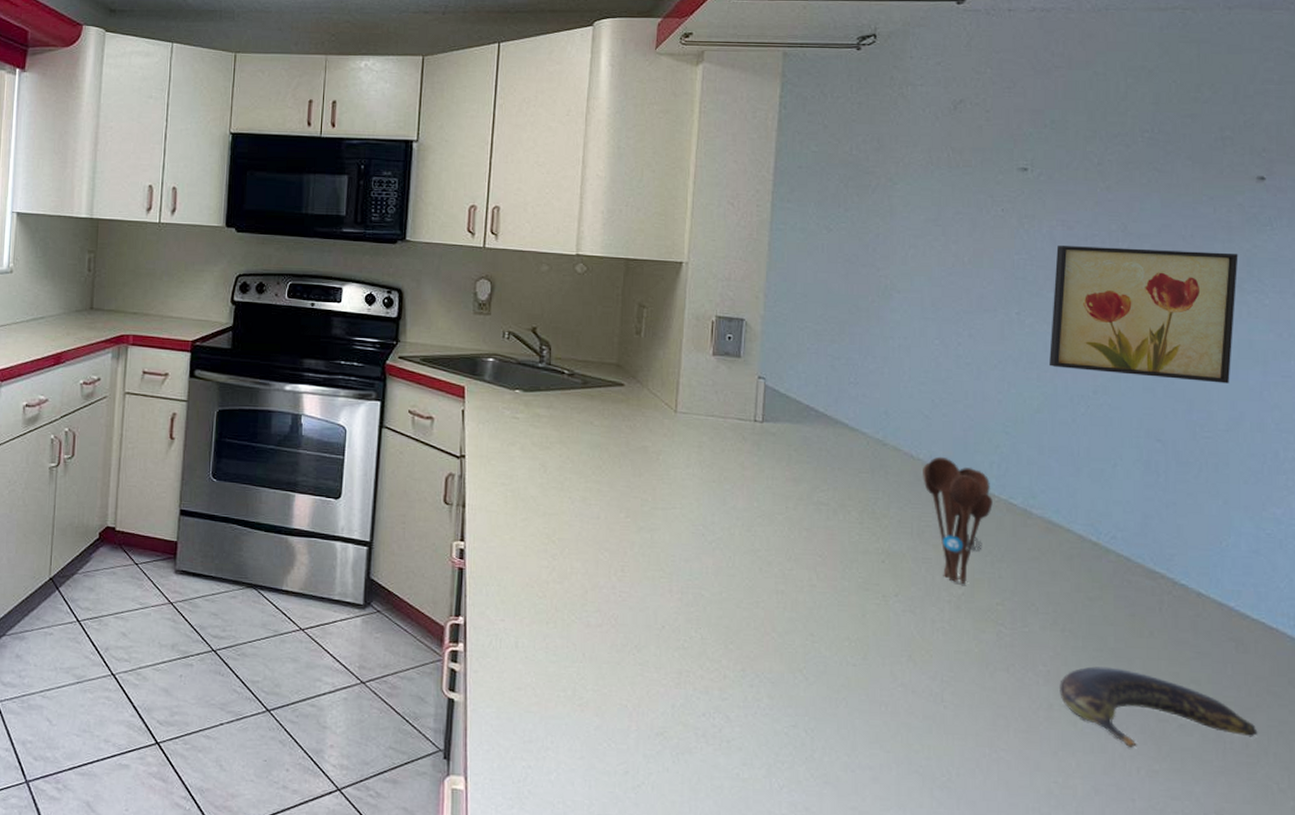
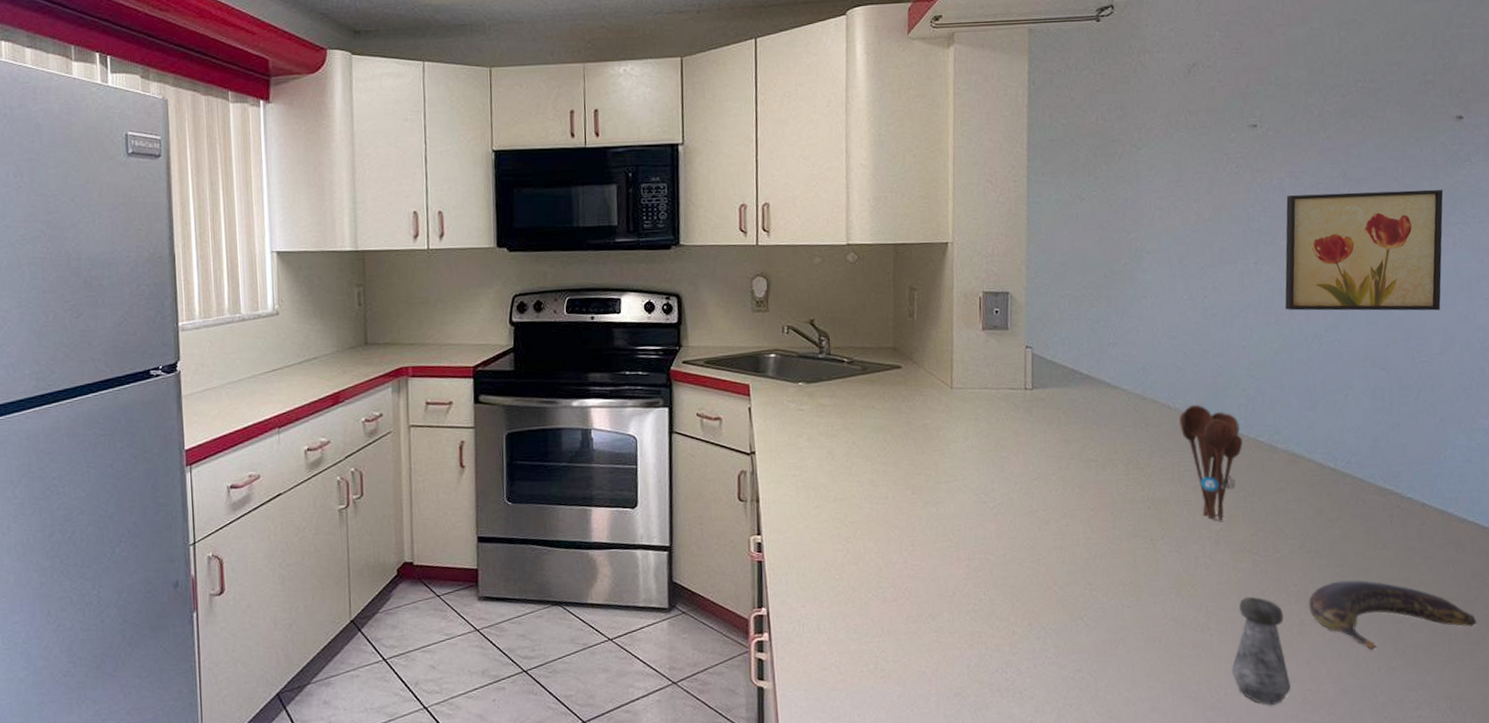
salt shaker: none [966,670,1033,794] -> present [1231,596,1291,705]

